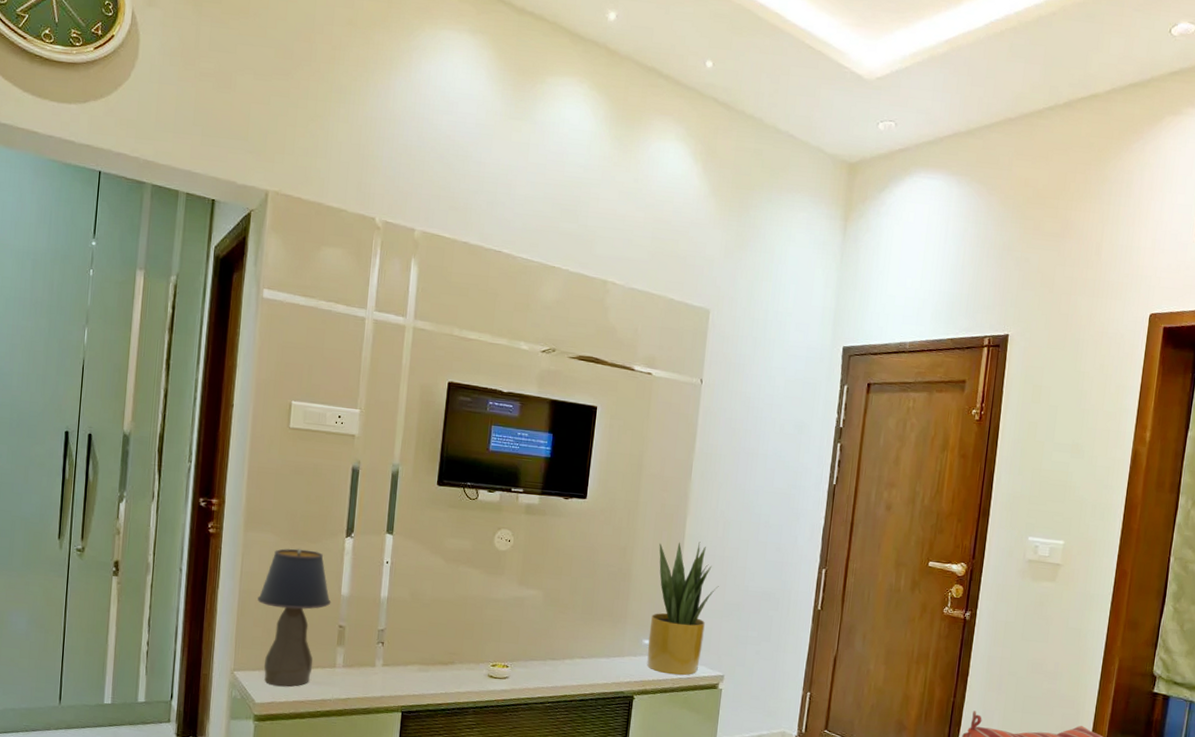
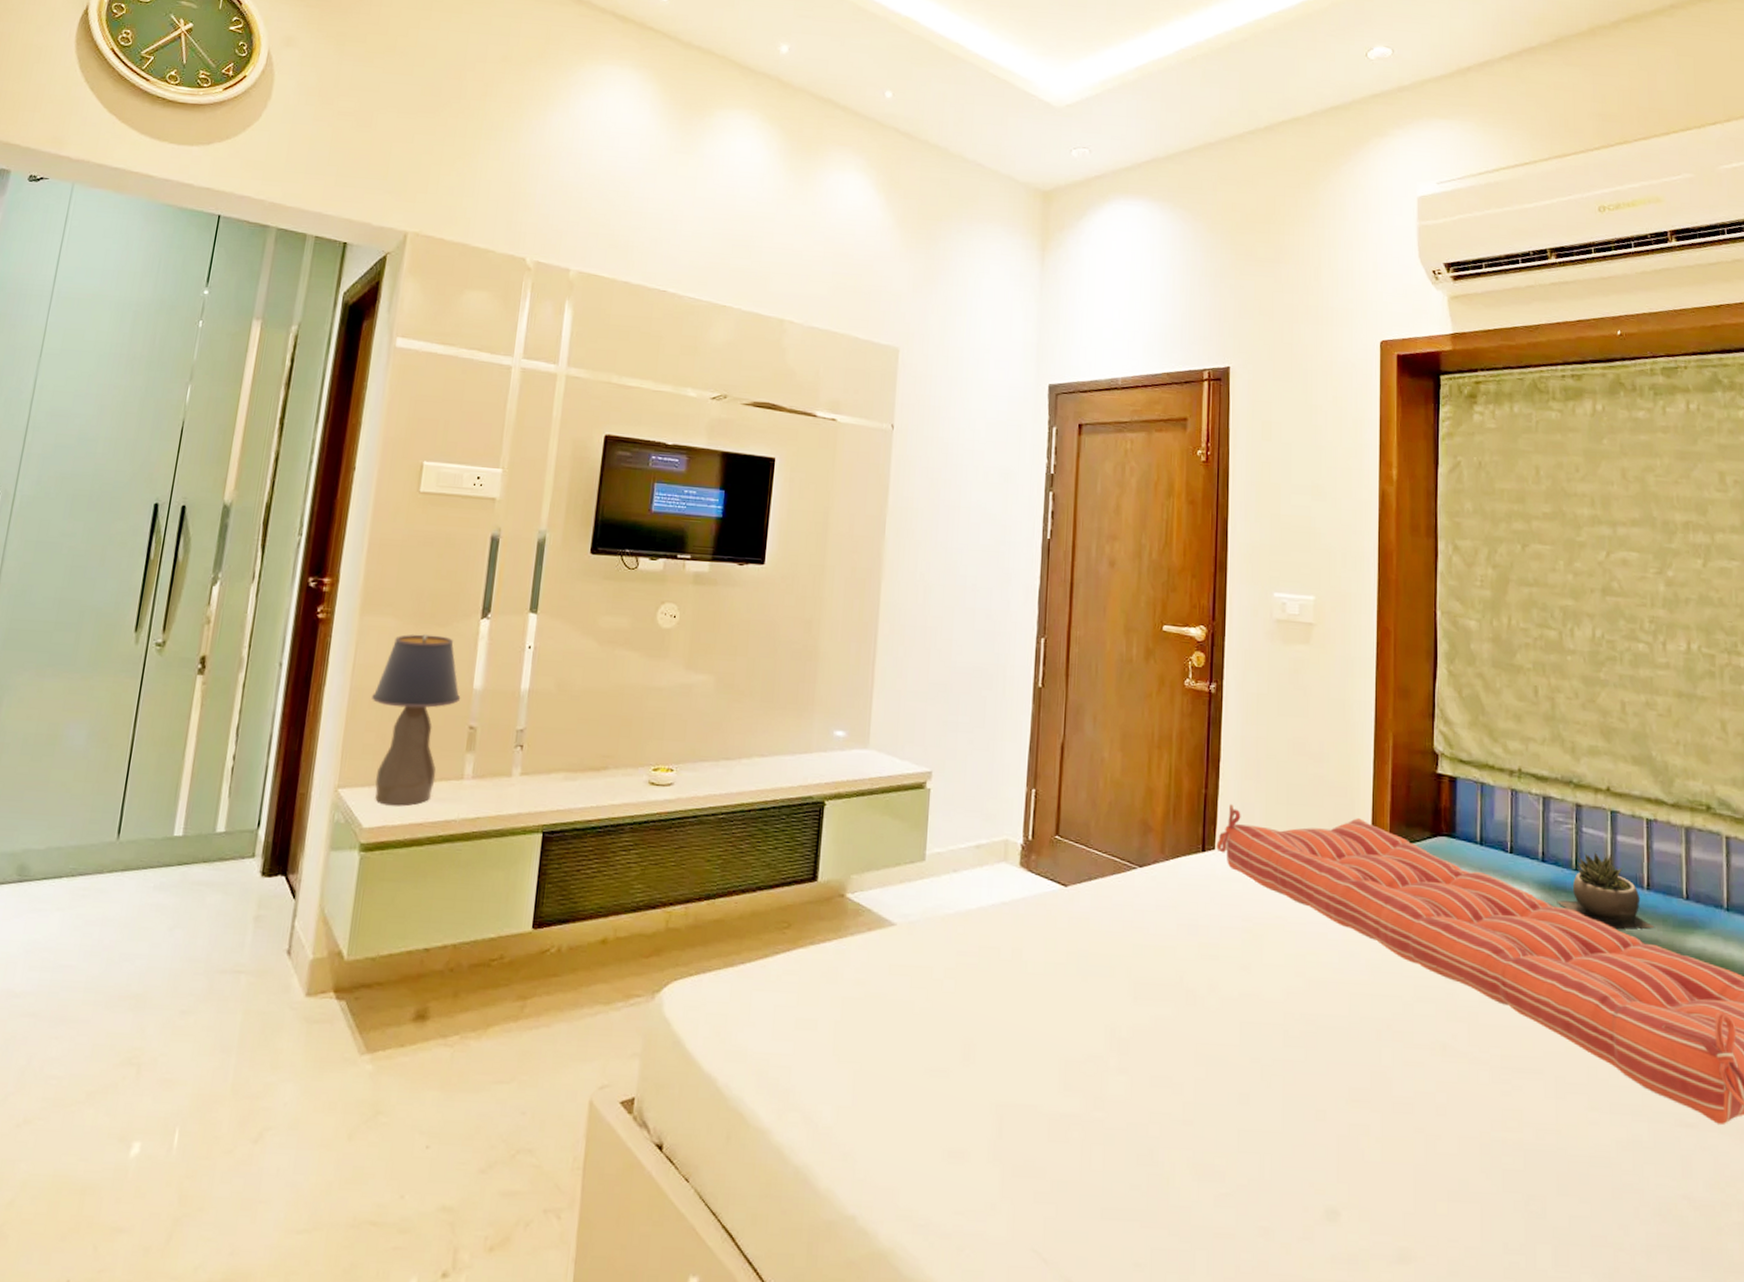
planter: present [647,541,719,676] -> none [839,610,922,774]

